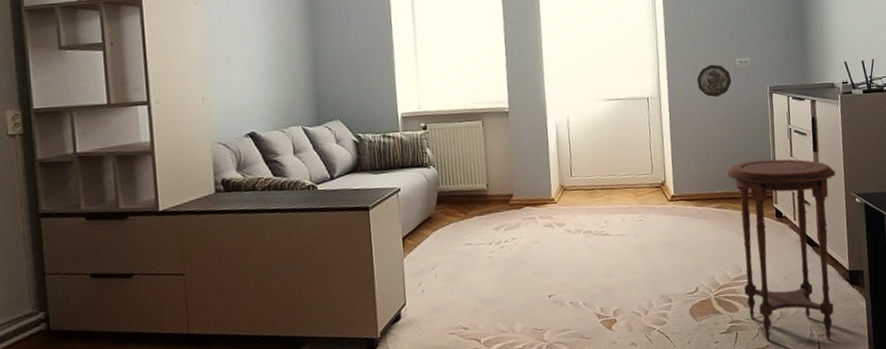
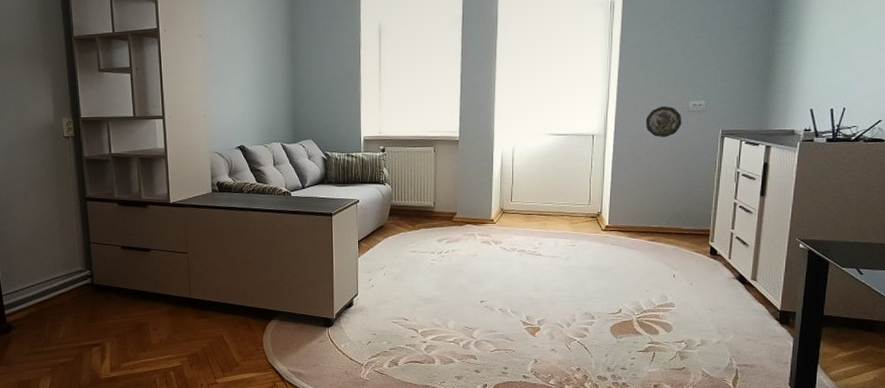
side table: present [726,159,836,341] -> none [664,200,781,371]

